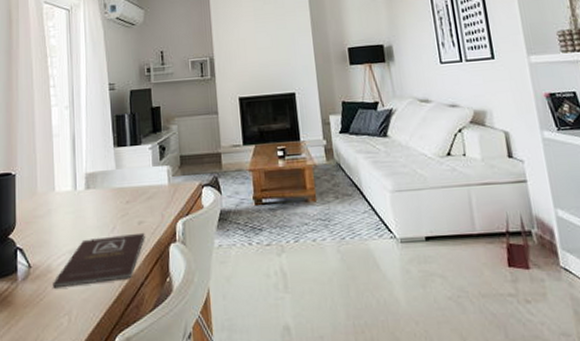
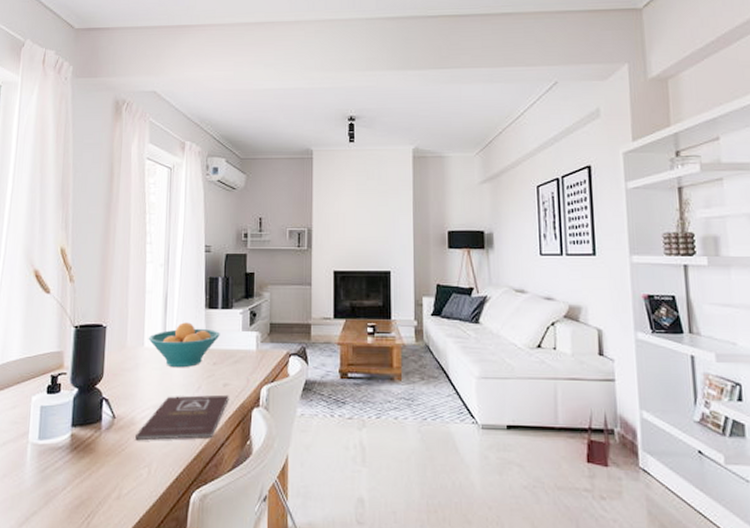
fruit bowl: none [58,162,131,210] -> present [148,322,220,368]

